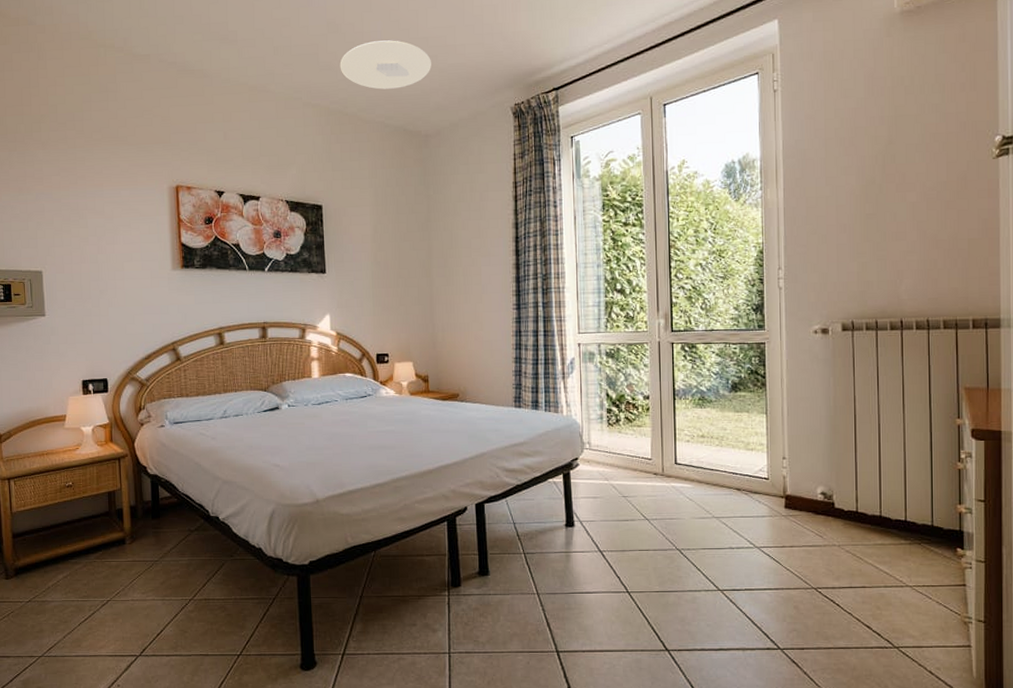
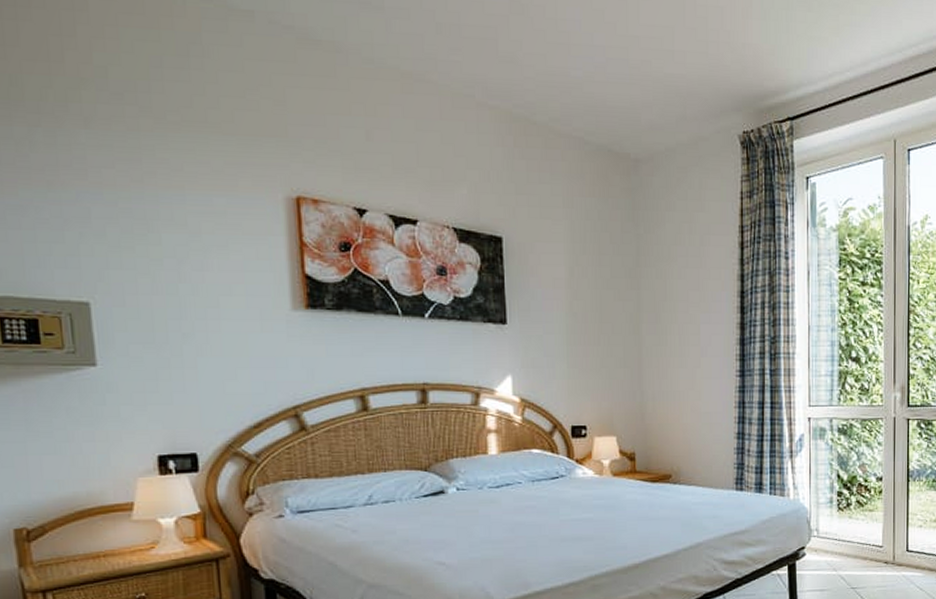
ceiling light: present [340,40,431,90] -> none [526,32,644,97]

